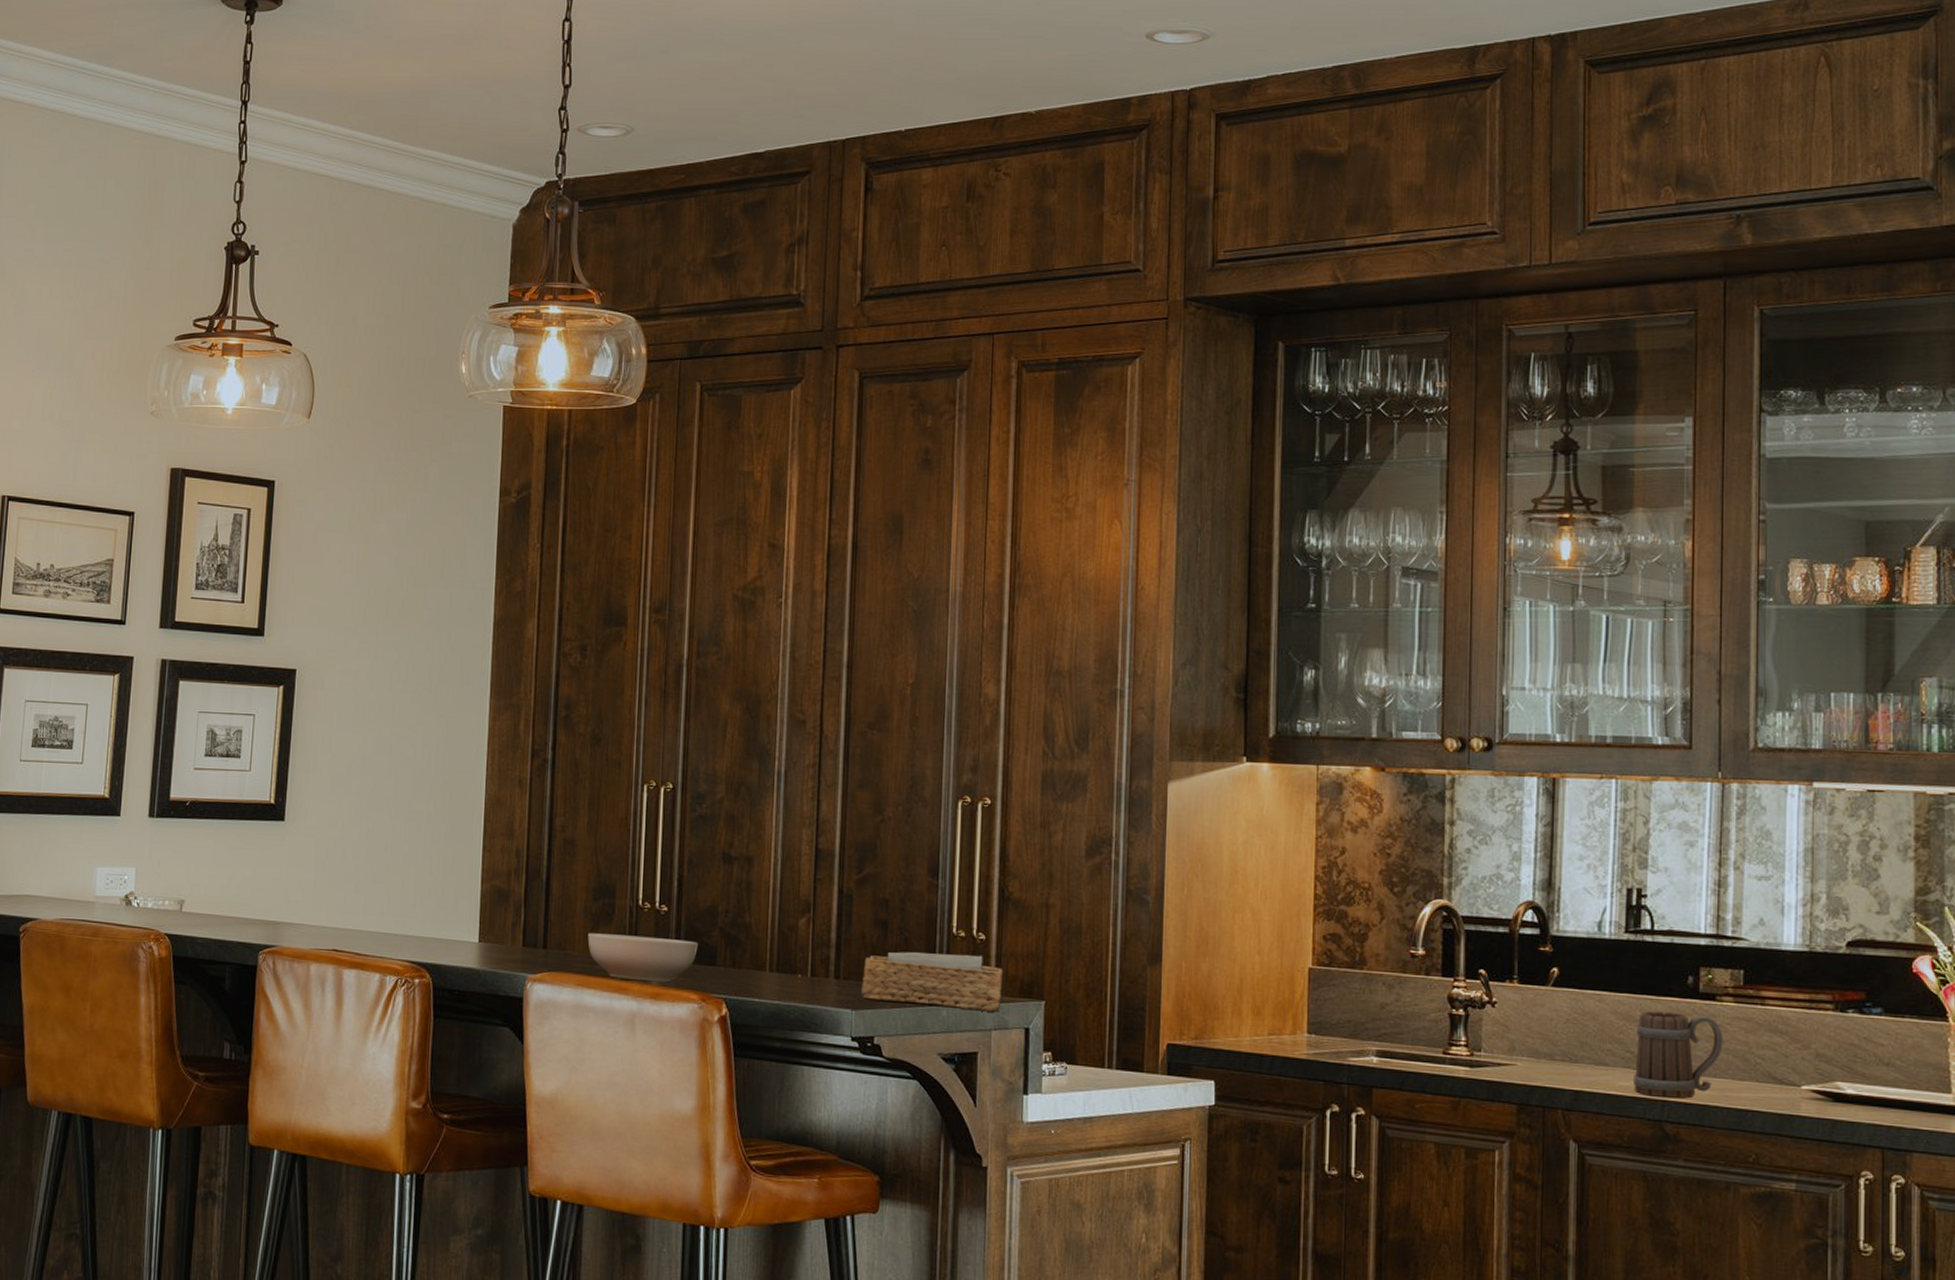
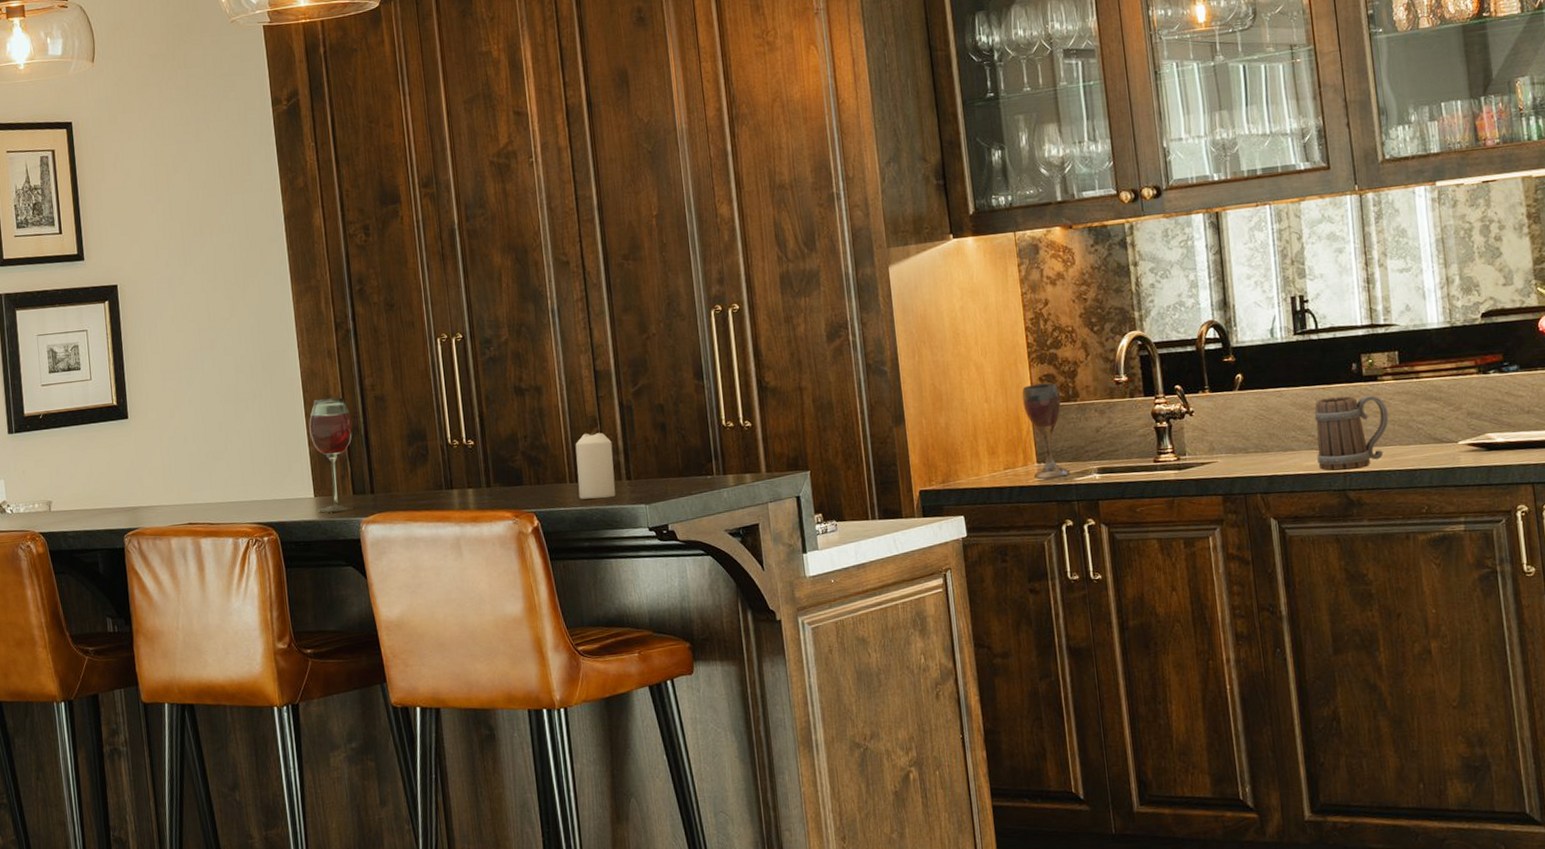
wineglass: none [480,833,535,964] -> present [309,397,354,513]
bowl: present [588,933,698,983] -> none [408,467,505,510]
candle: none [778,918,824,996] -> present [575,432,616,500]
napkin holder: present [860,951,1004,1012] -> none [650,440,773,494]
cup: none [1300,942,1345,1054] -> present [1021,382,1071,479]

